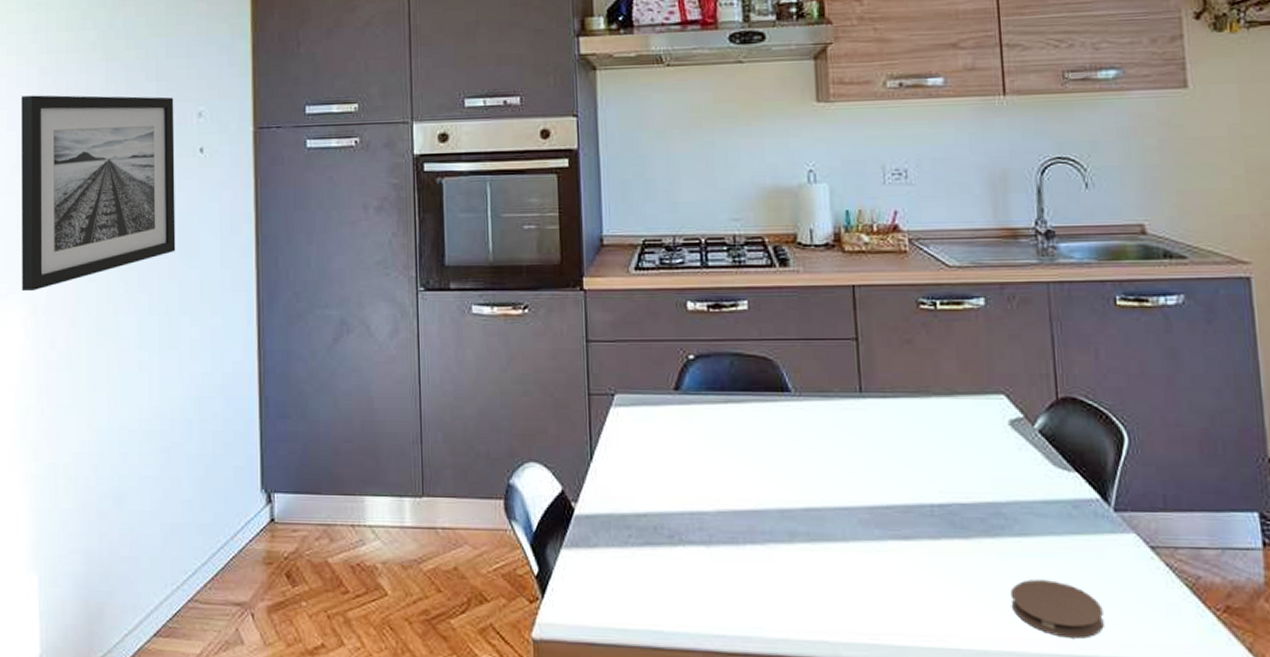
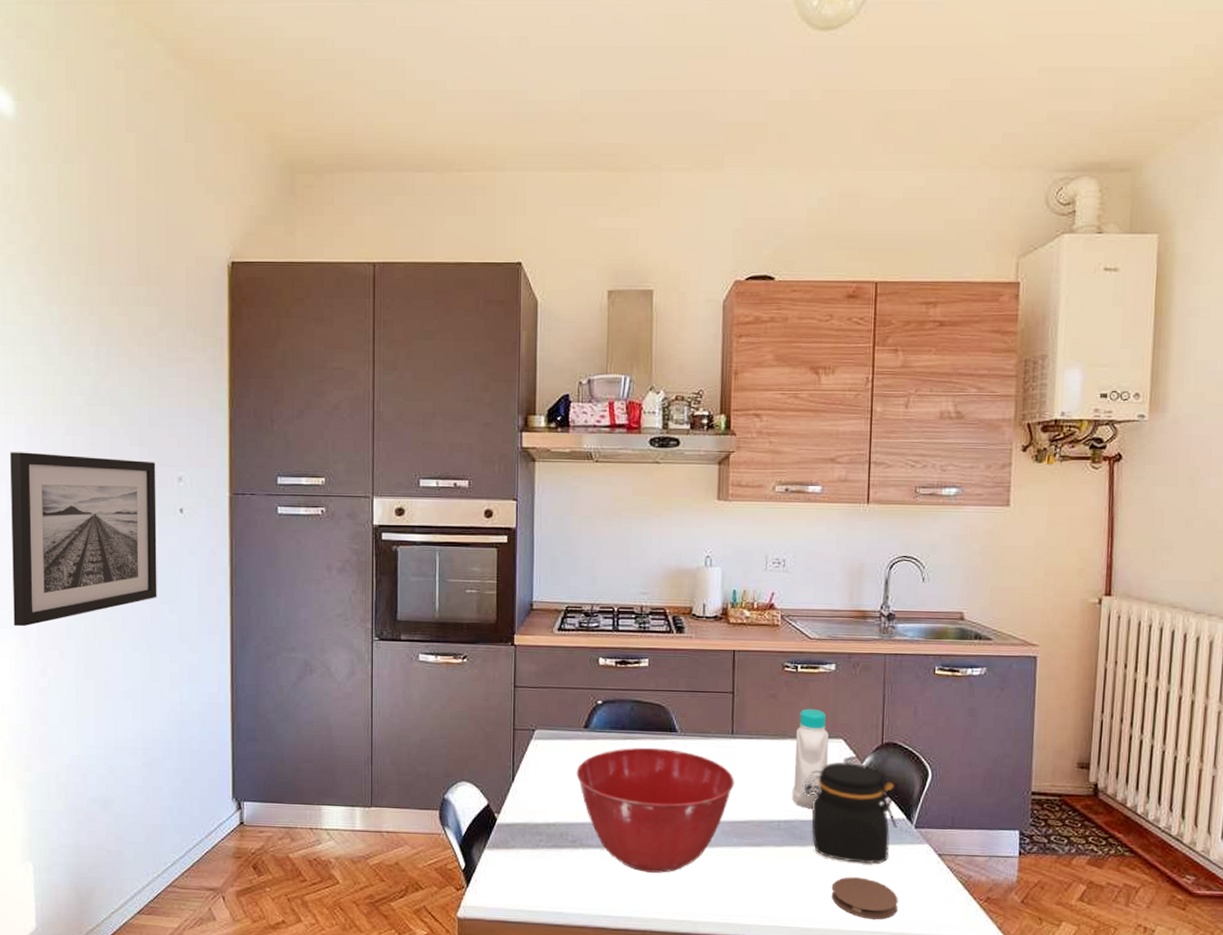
mixing bowl: none [668,412,869,577] -> present [576,747,734,873]
bottle: none [942,356,988,487] -> present [792,708,829,808]
jar: none [958,424,1090,562] -> present [802,762,898,864]

